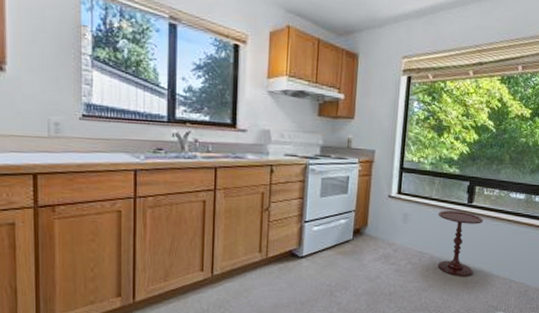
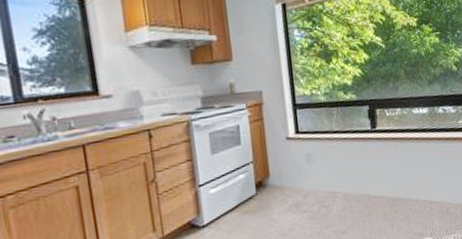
side table: present [437,210,483,277] -> none [342,139,392,211]

